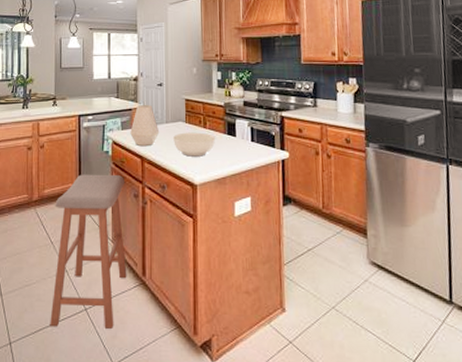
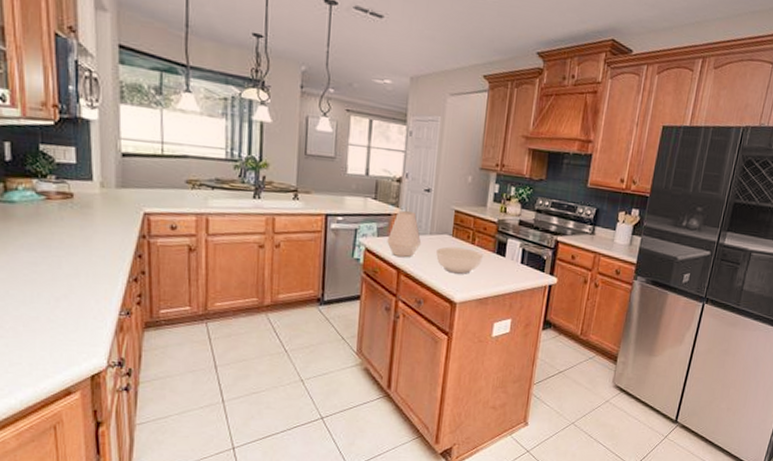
stool: present [50,174,127,329] -> none [280,281,376,436]

